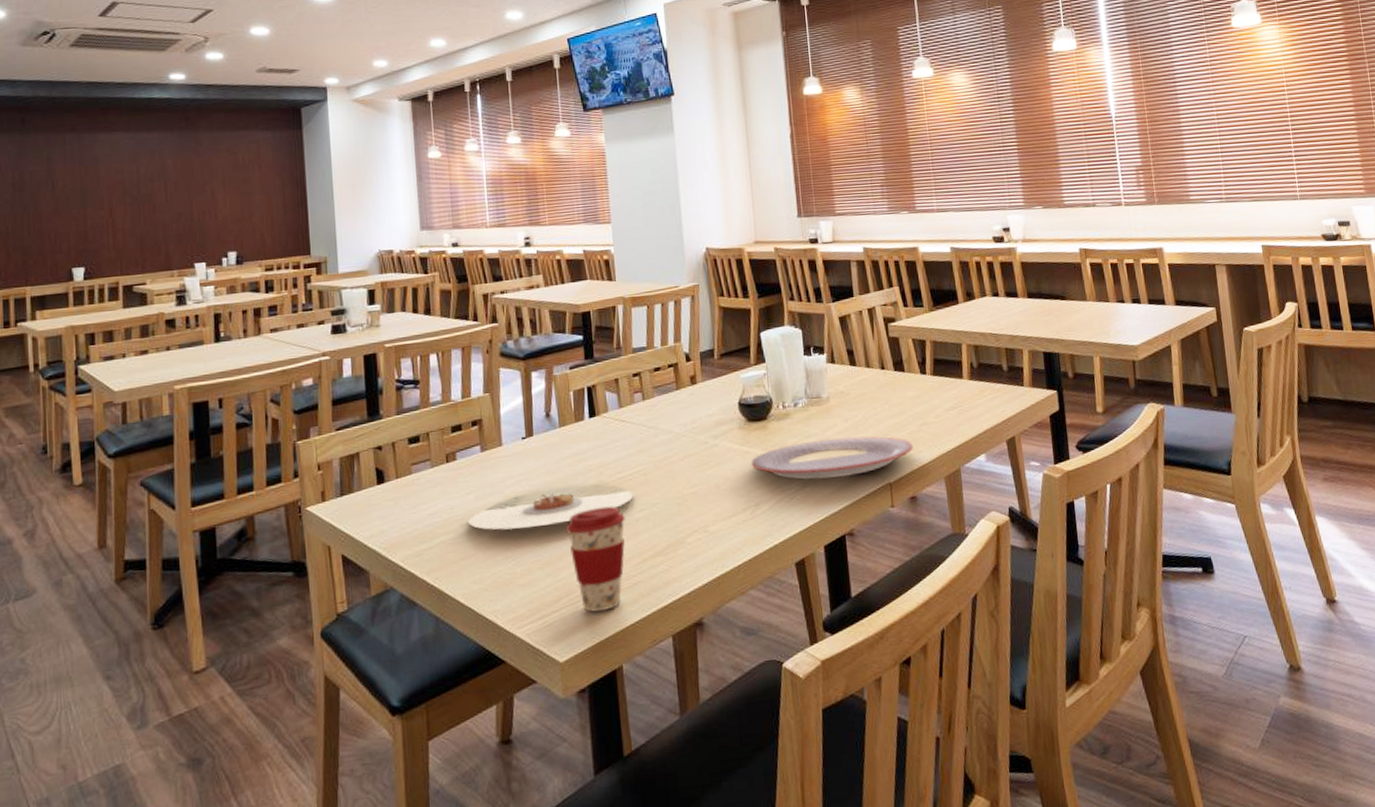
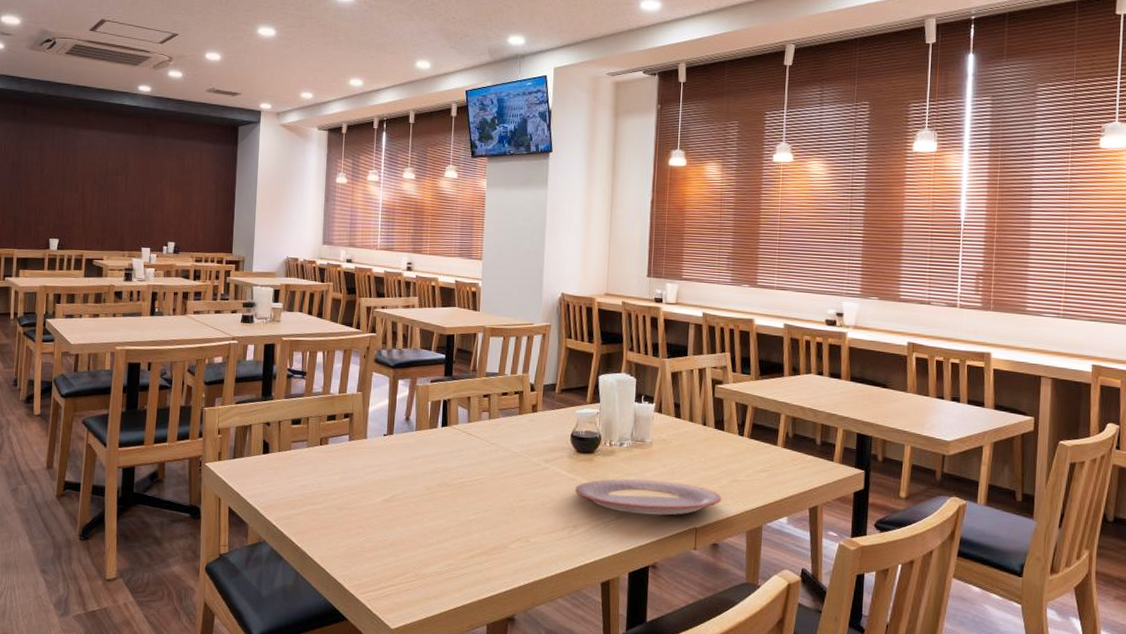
plate: present [468,490,634,530] -> none [331,485,471,513]
coffee cup: present [565,506,625,612] -> none [409,504,461,593]

